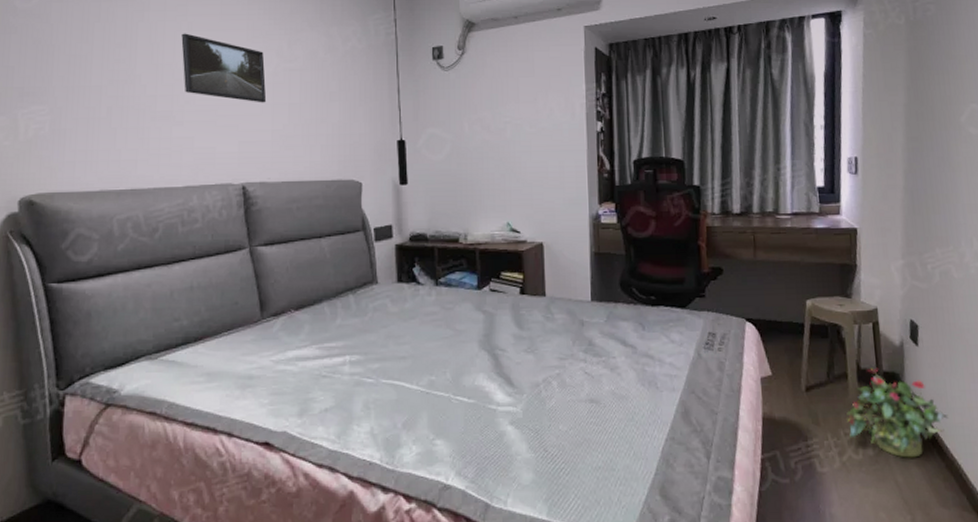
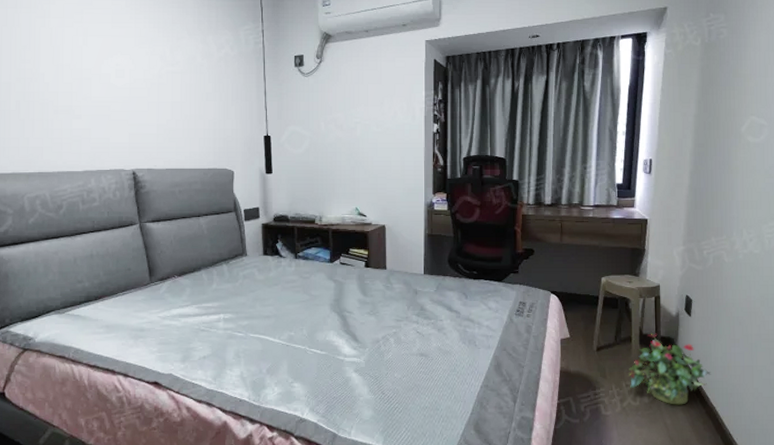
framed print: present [181,33,267,103] -> none [78,38,152,101]

